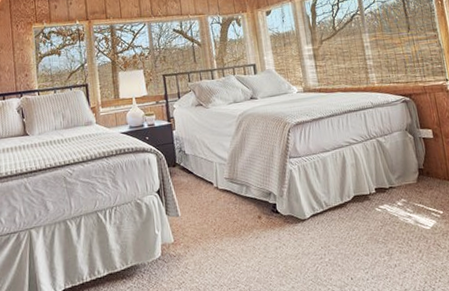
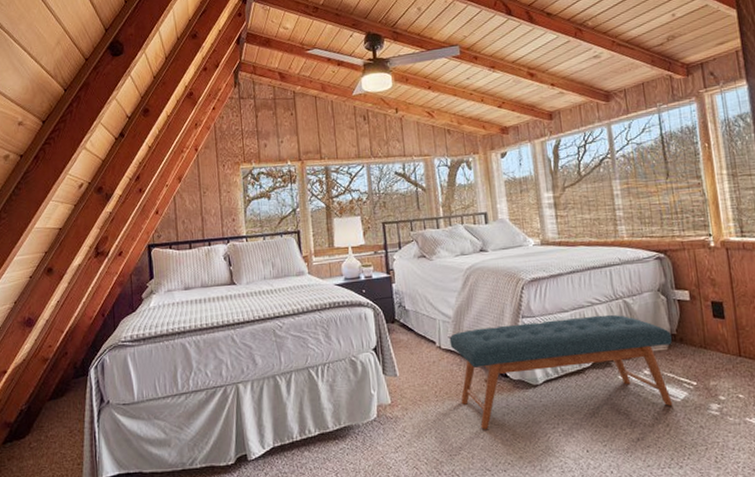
bench: none [225,152,424,263] -> present [449,314,673,429]

